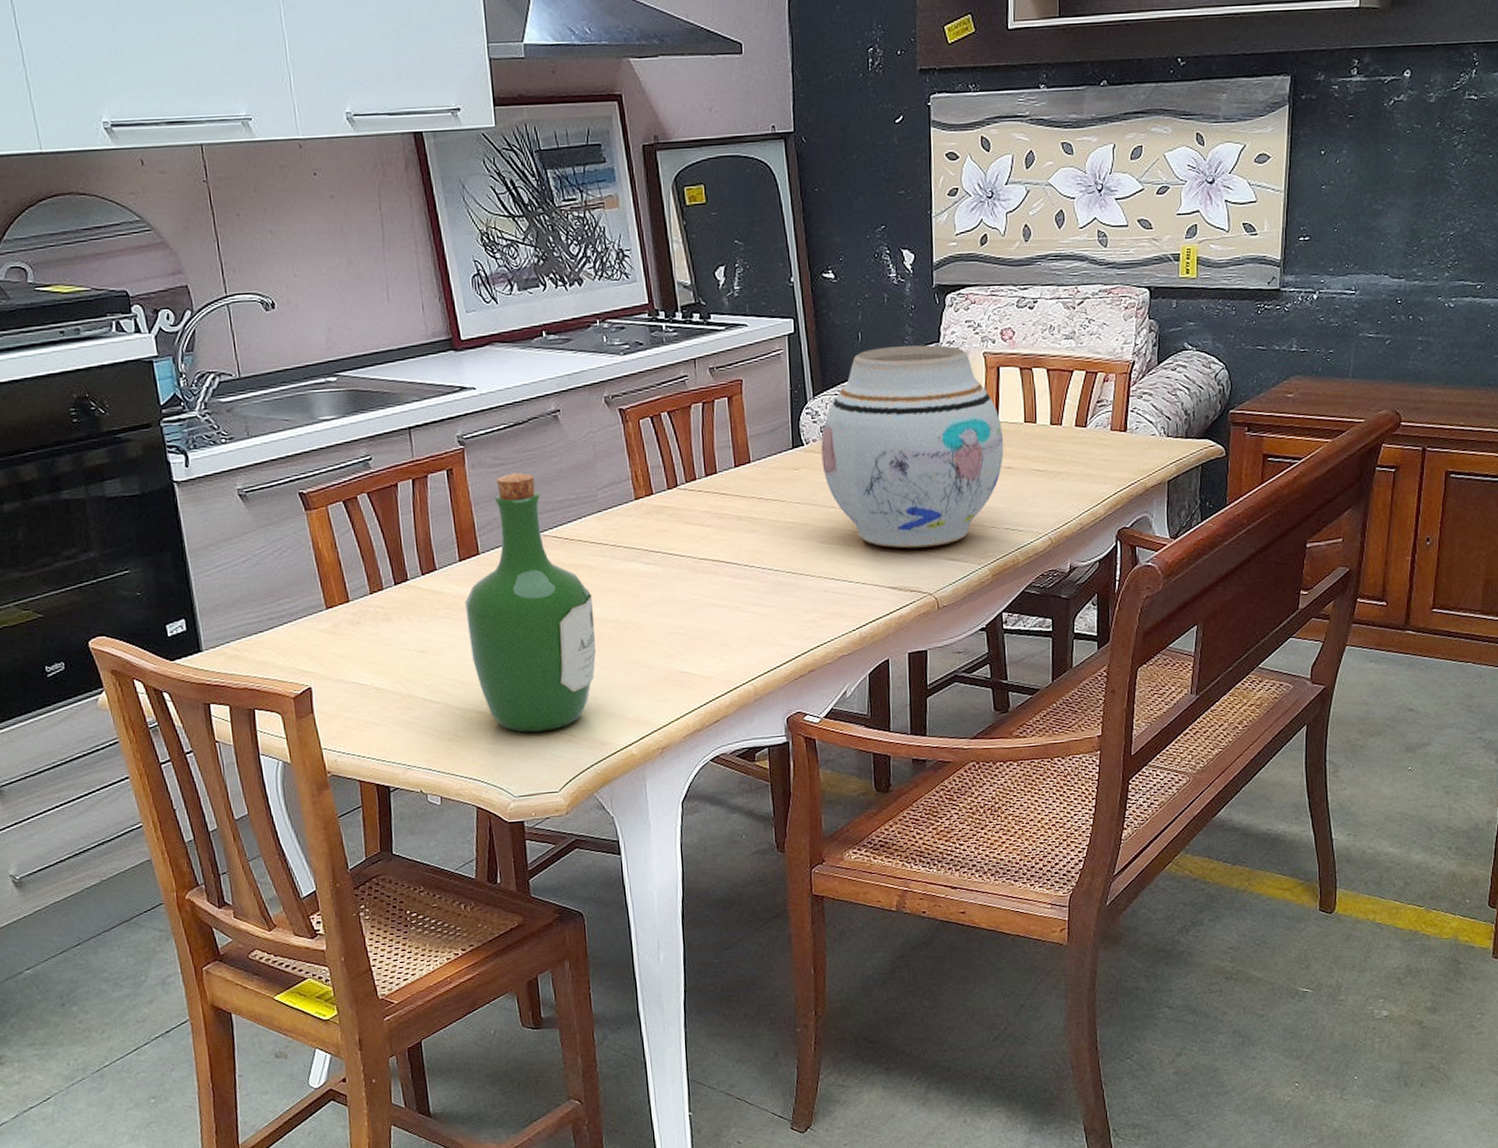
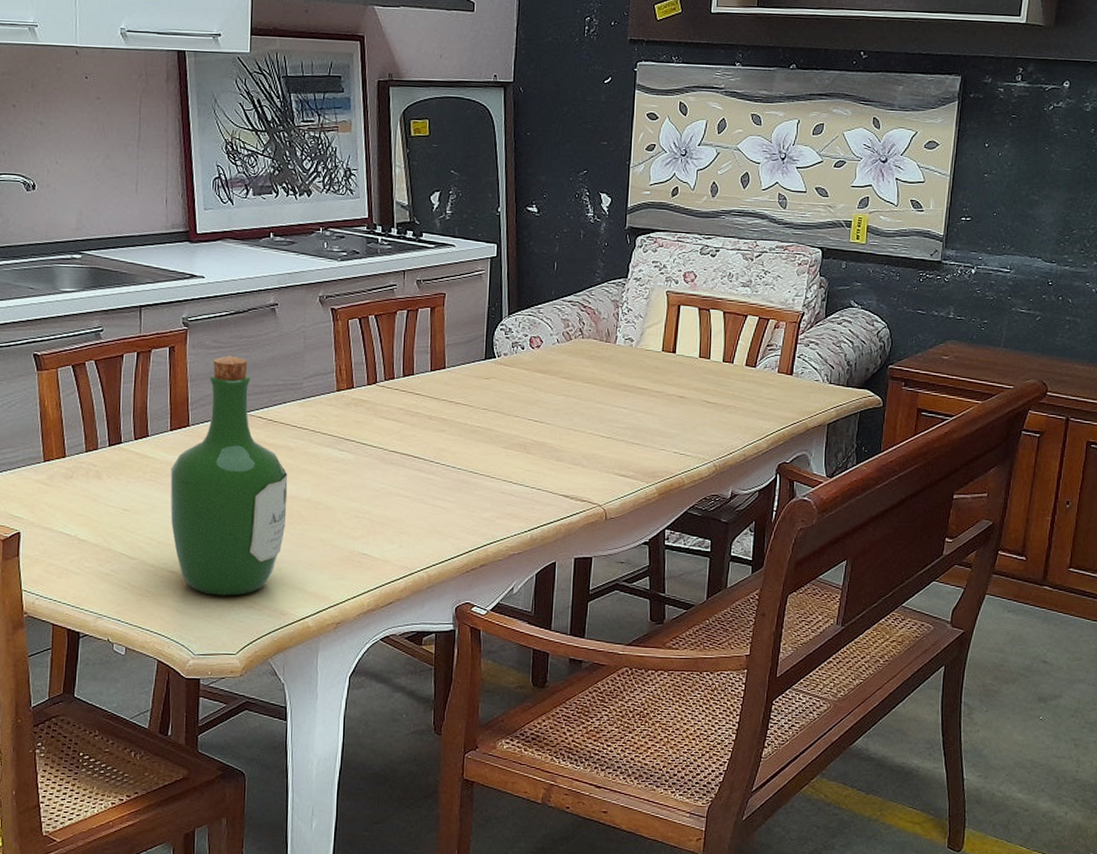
vase: present [821,345,1004,549] -> none [510,277,679,462]

